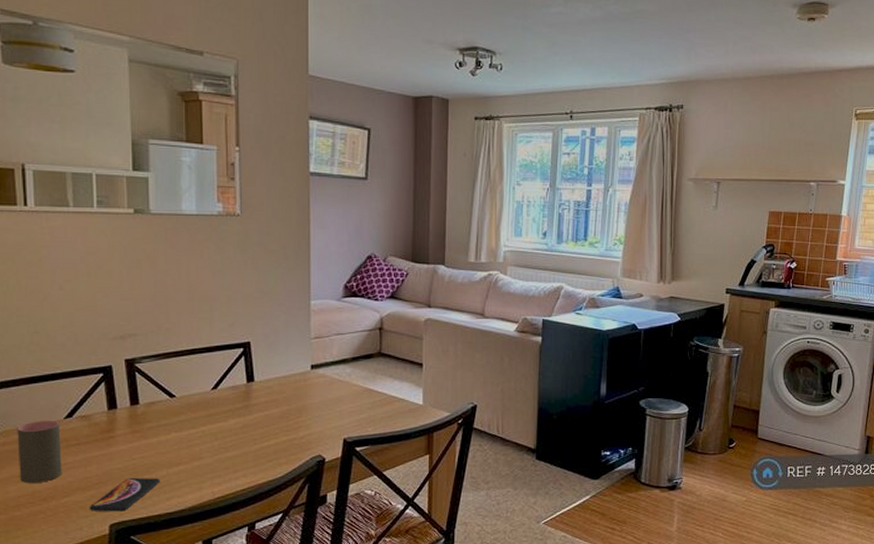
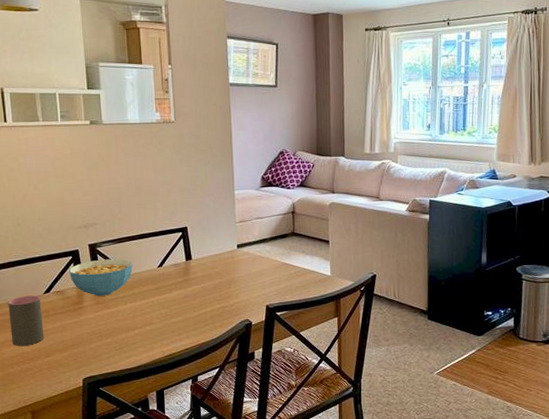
smartphone: present [89,477,161,512] -> none [66,340,121,368]
cereal bowl: none [99,378,180,423] -> present [69,258,133,296]

